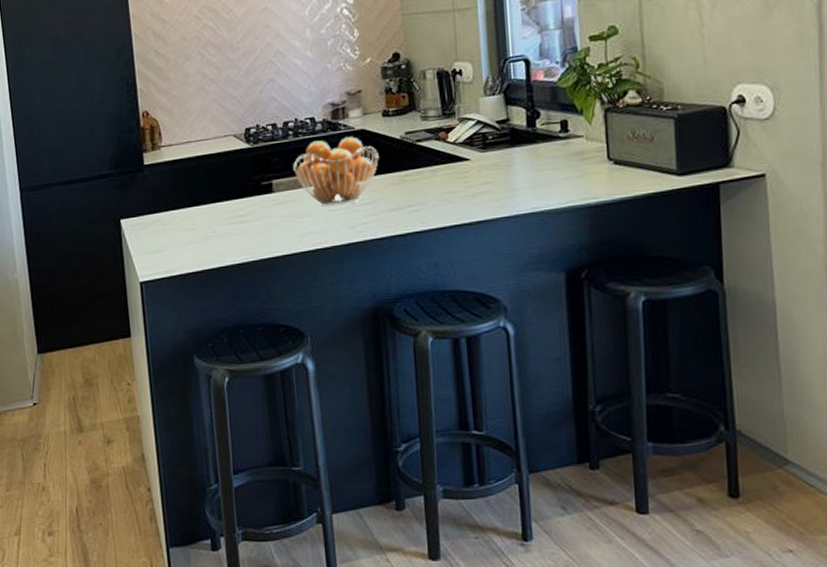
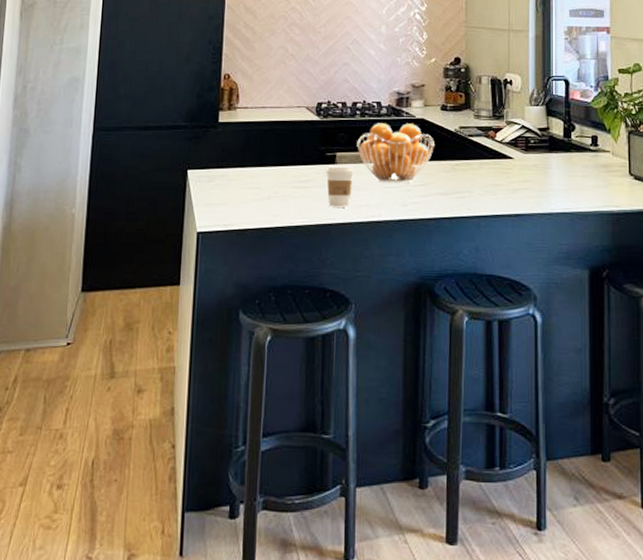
coffee cup: none [263,193,295,240] -> present [325,166,355,207]

